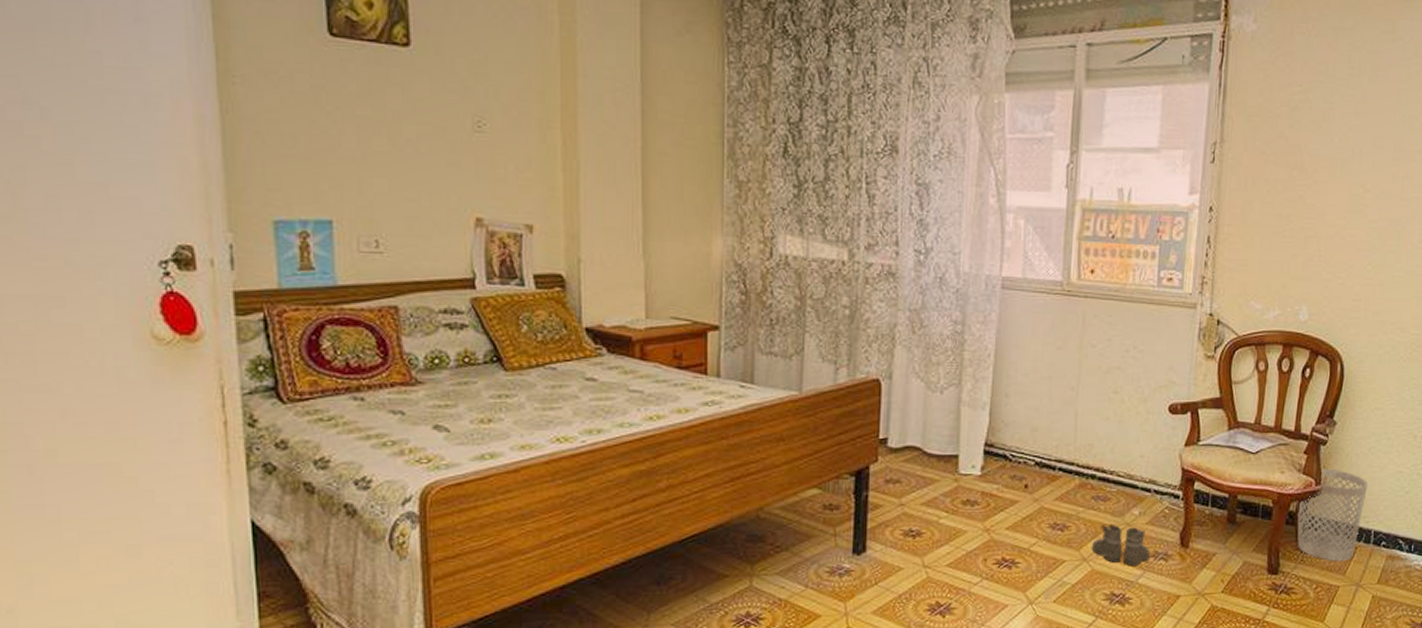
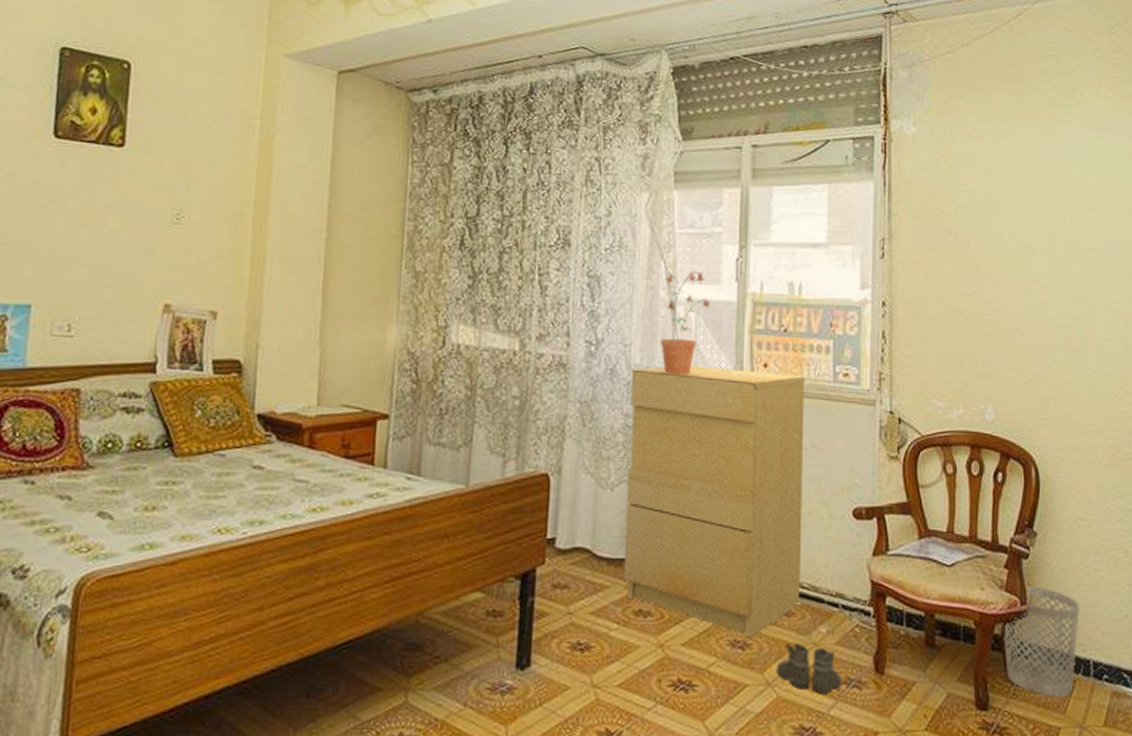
cabinet: none [952,272,1131,521] -> present [623,365,806,639]
potted plant: none [989,177,1040,283] -> present [660,271,711,376]

